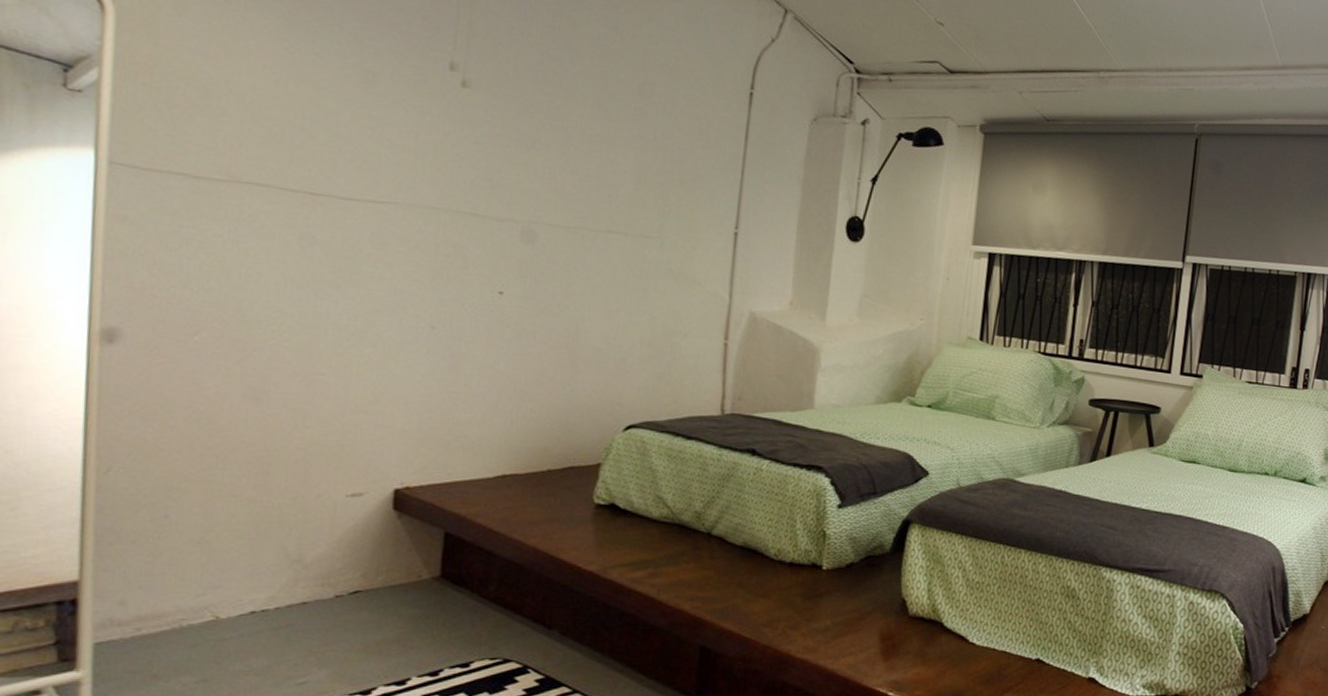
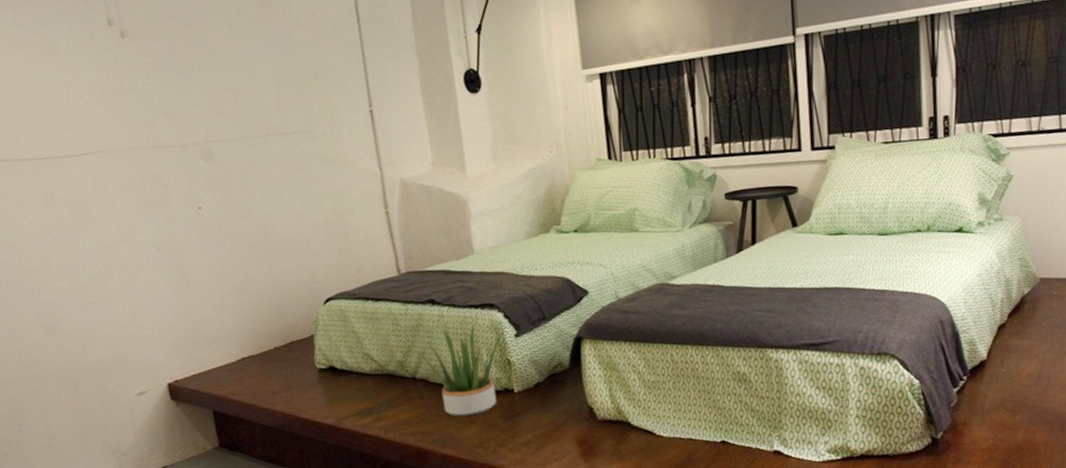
potted plant: none [719,478,831,589] -> present [415,319,507,418]

